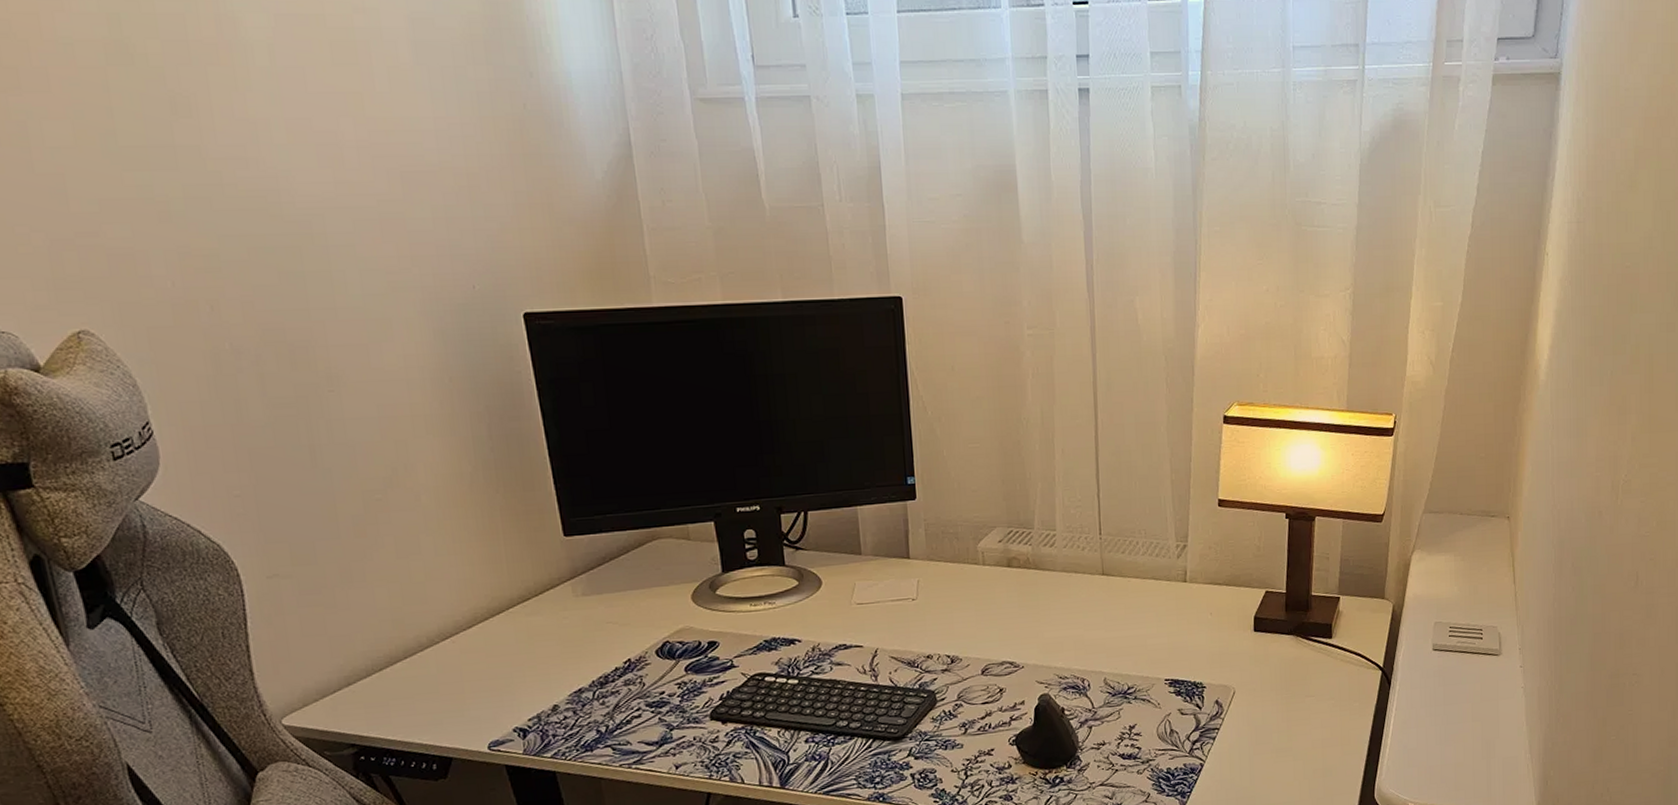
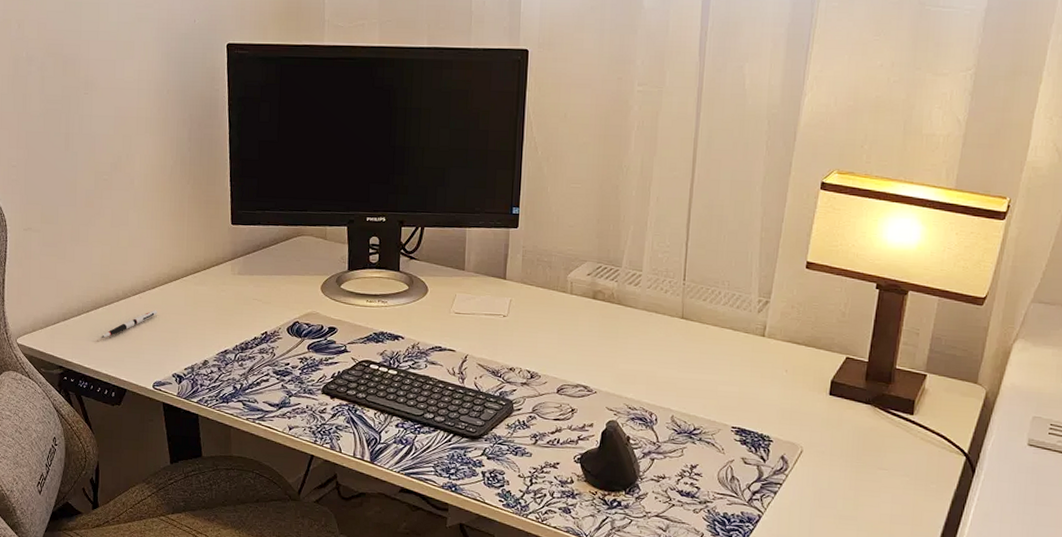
pen: none [405,654,481,700] -> present [101,310,158,338]

